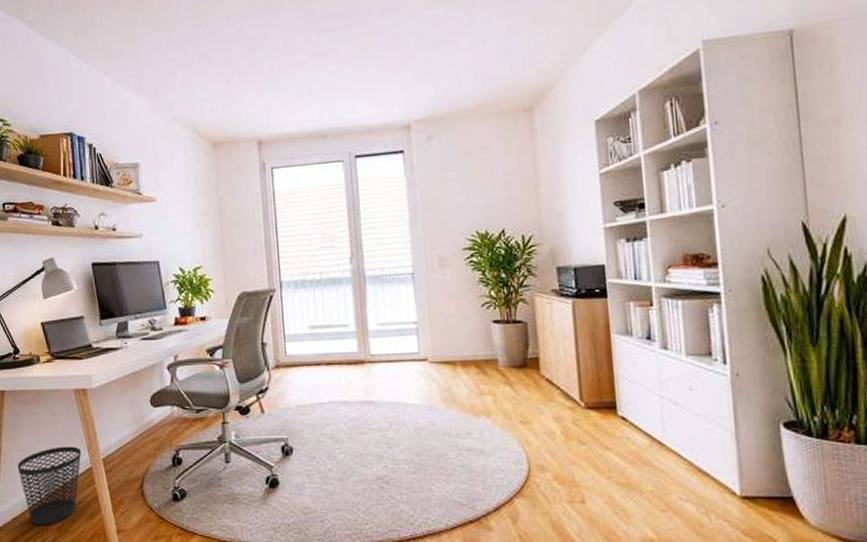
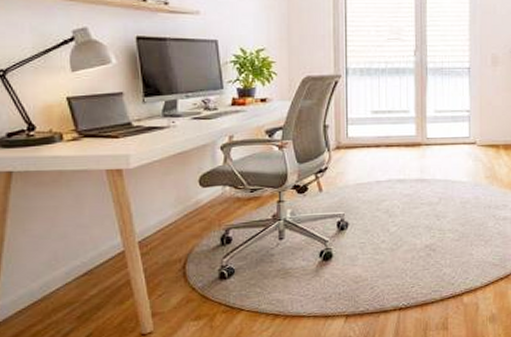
wastebasket: present [17,446,82,525] -> none [26,230,113,317]

